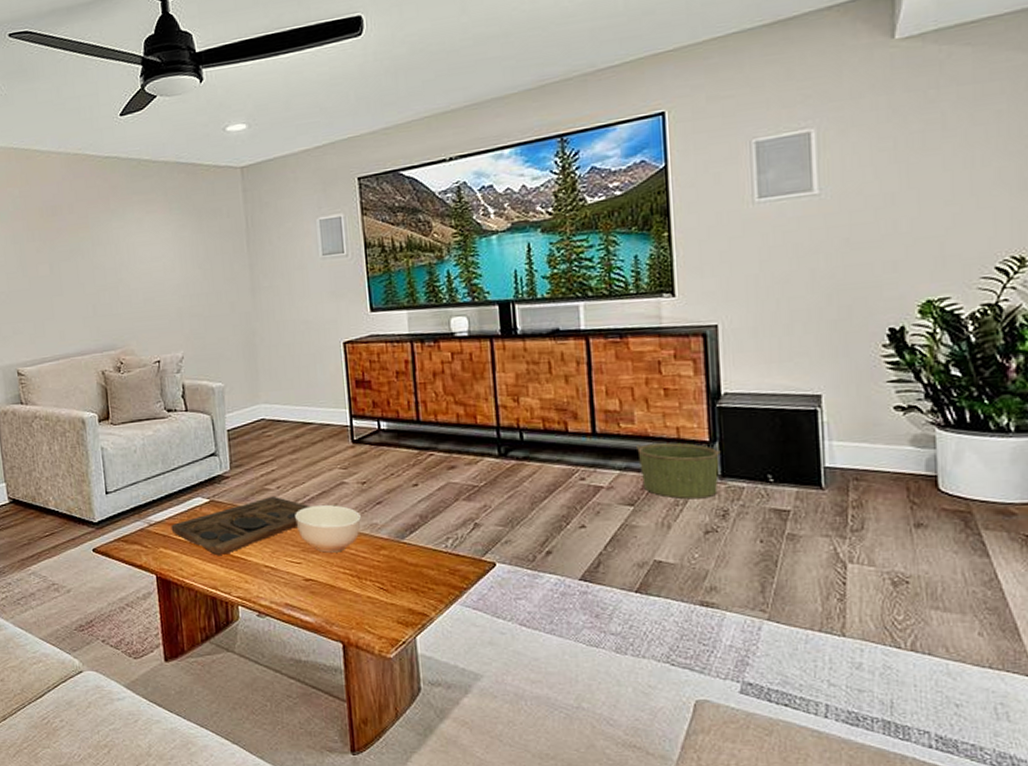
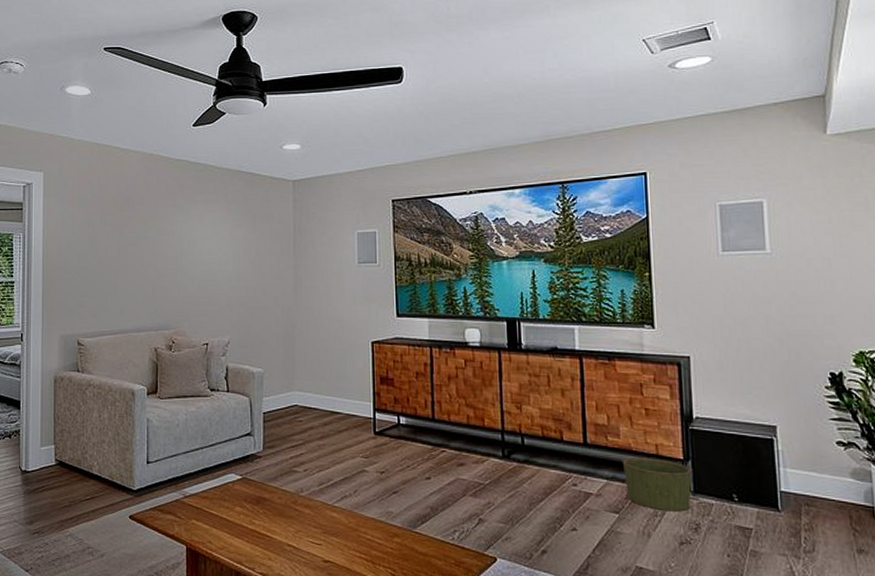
decorative tray: present [171,497,312,555] -> none [204,479,335,531]
bowl: present [295,505,361,553] -> none [319,491,378,537]

